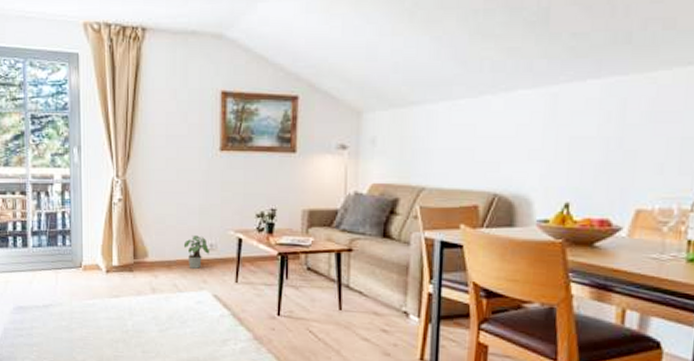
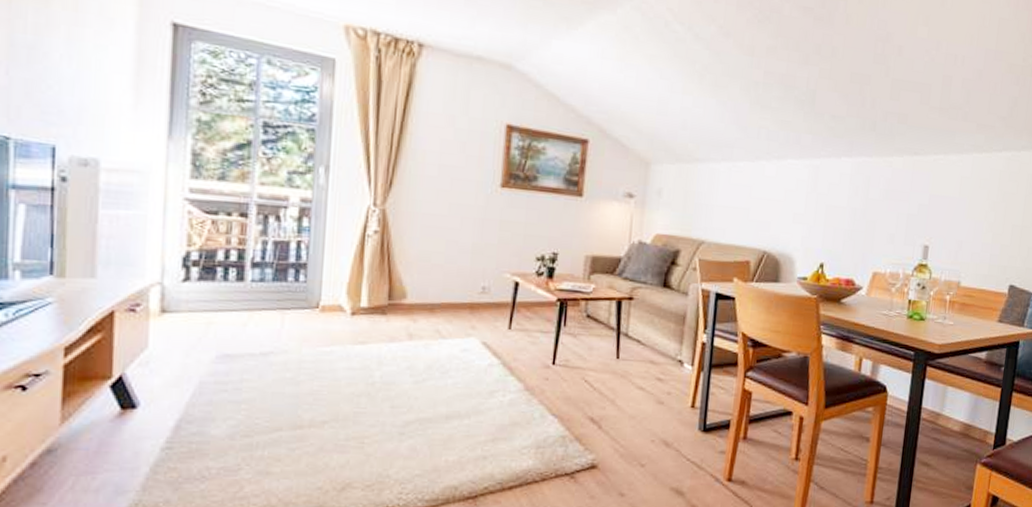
potted plant: present [183,235,209,269] -> none [450,276,481,313]

